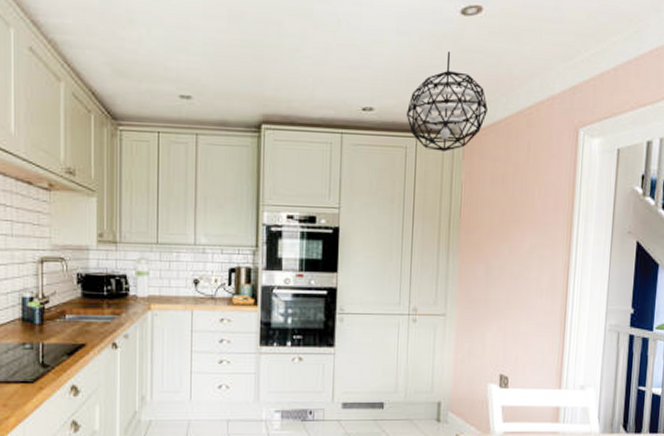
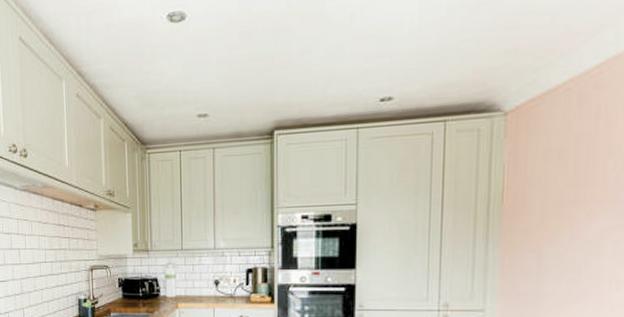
pendant light: present [406,51,488,152] -> none [431,20,538,133]

